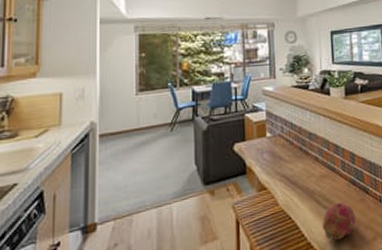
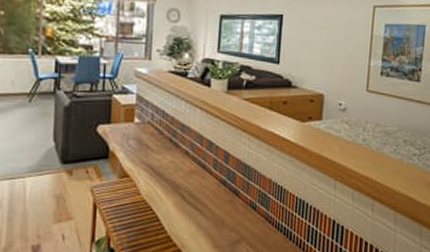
fruit: present [323,202,357,241] -> none [185,200,222,238]

